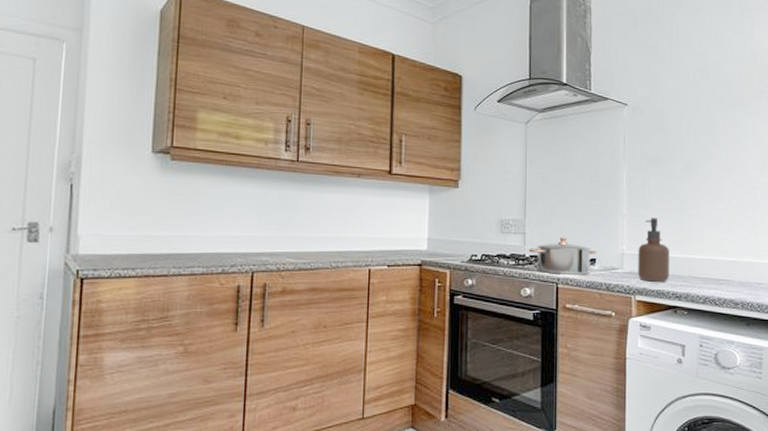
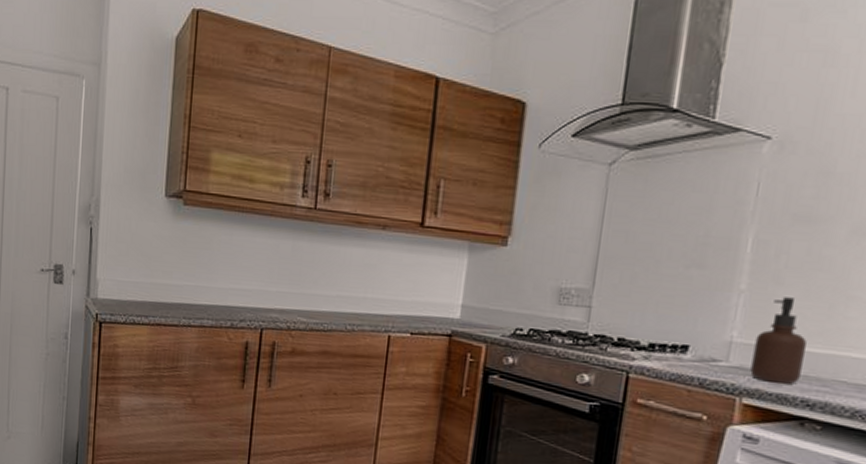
cooking pot: present [528,237,598,275] -> none [592,314,693,365]

